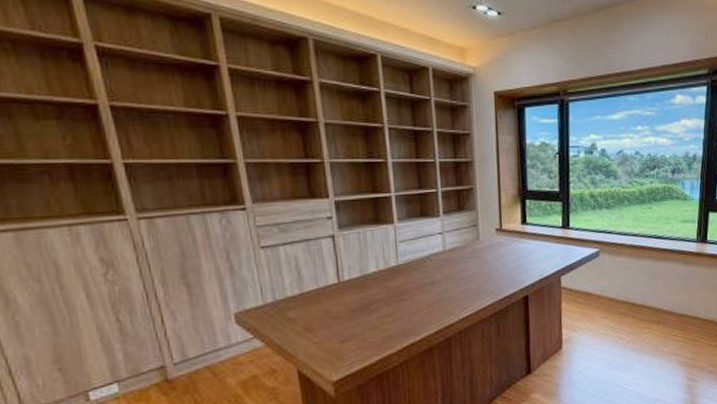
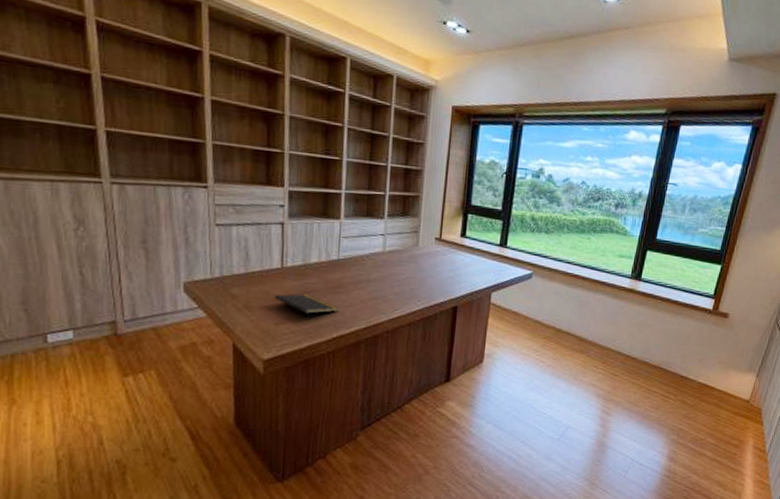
notepad: none [334,306,406,335] -> present [274,294,339,322]

